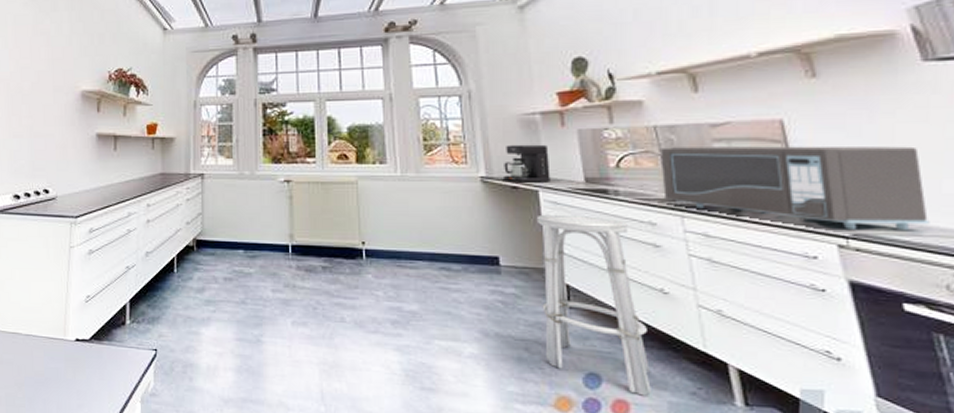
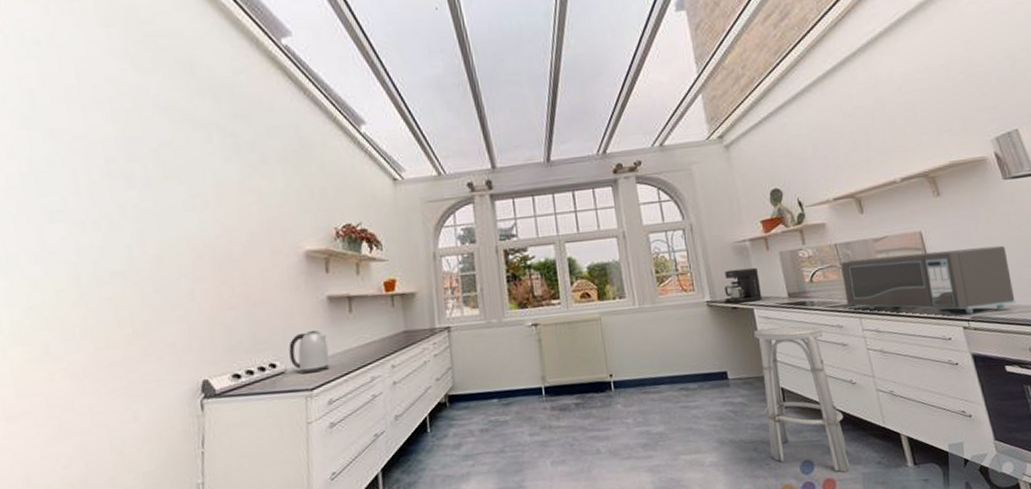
kettle: none [61,164,94,202] -> present [288,331,330,374]

